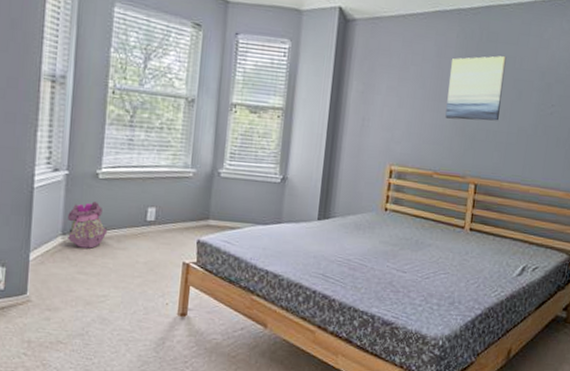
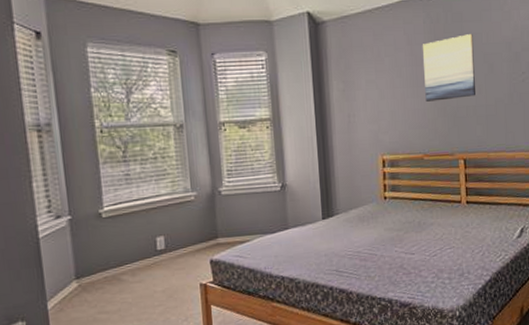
backpack: present [68,201,108,249] -> none [78,241,121,288]

